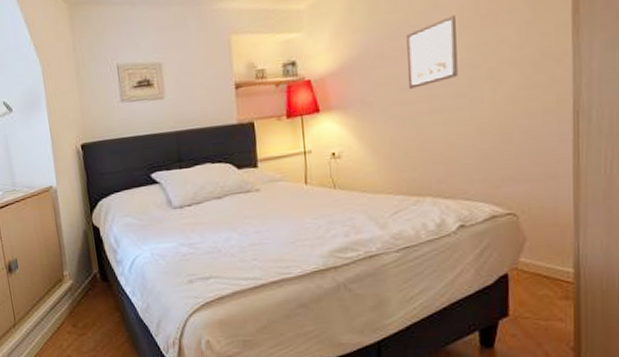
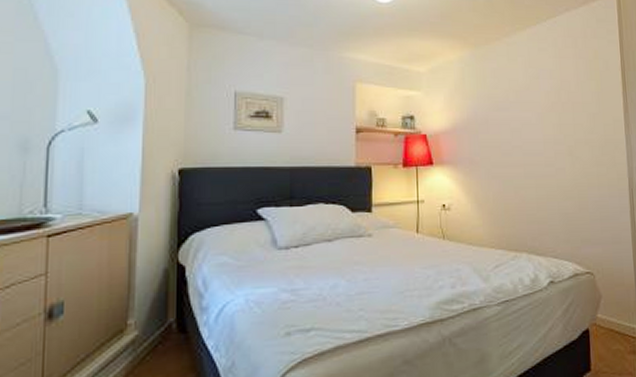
wall art: present [407,15,458,89] -> none [507,99,546,154]

